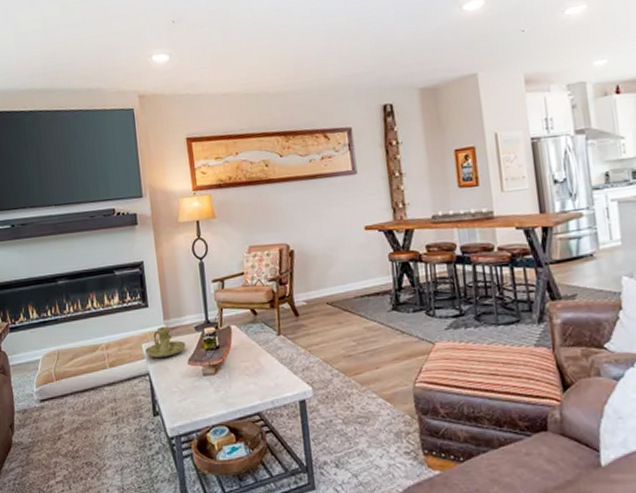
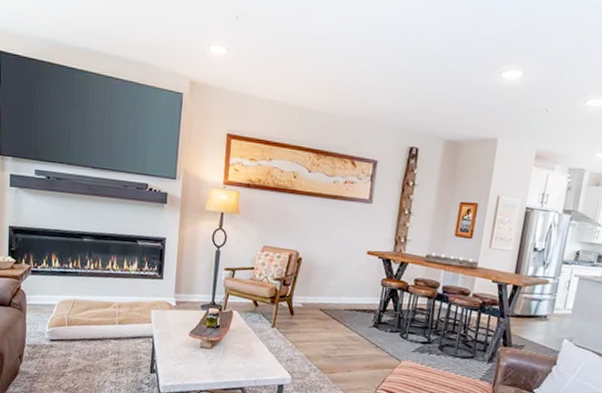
candle holder: present [145,326,186,358] -> none [153,298,190,326]

